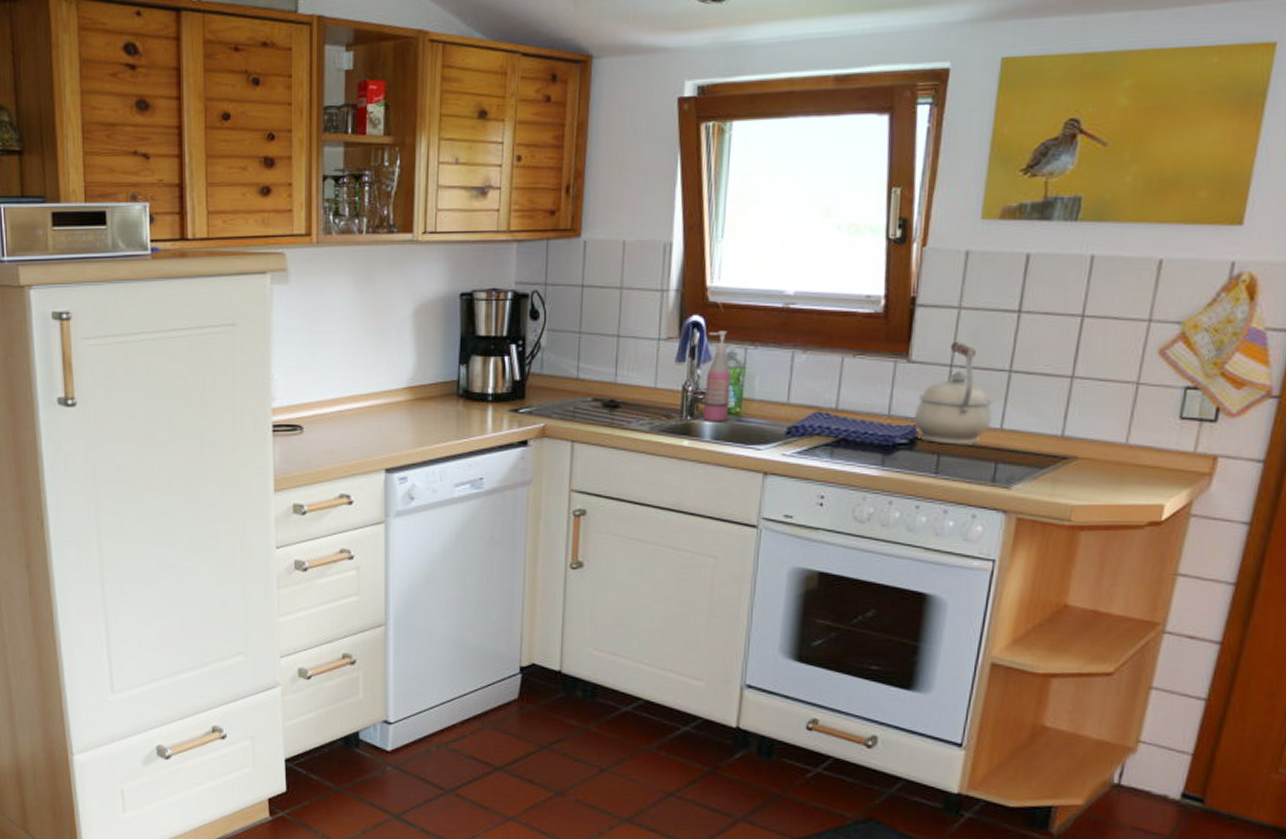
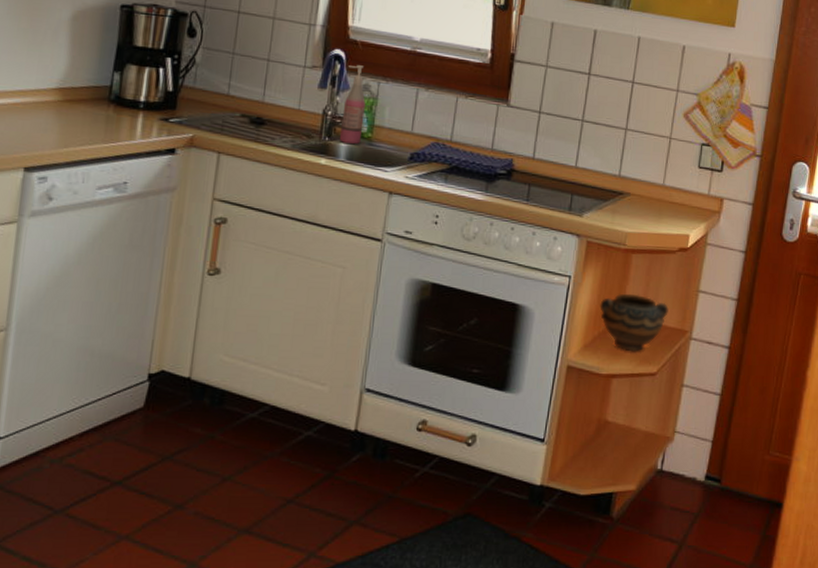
kettle: present [913,341,994,445] -> none [510,92,571,179]
decorative pot: none [1034,578,1132,648] -> present [600,293,669,352]

